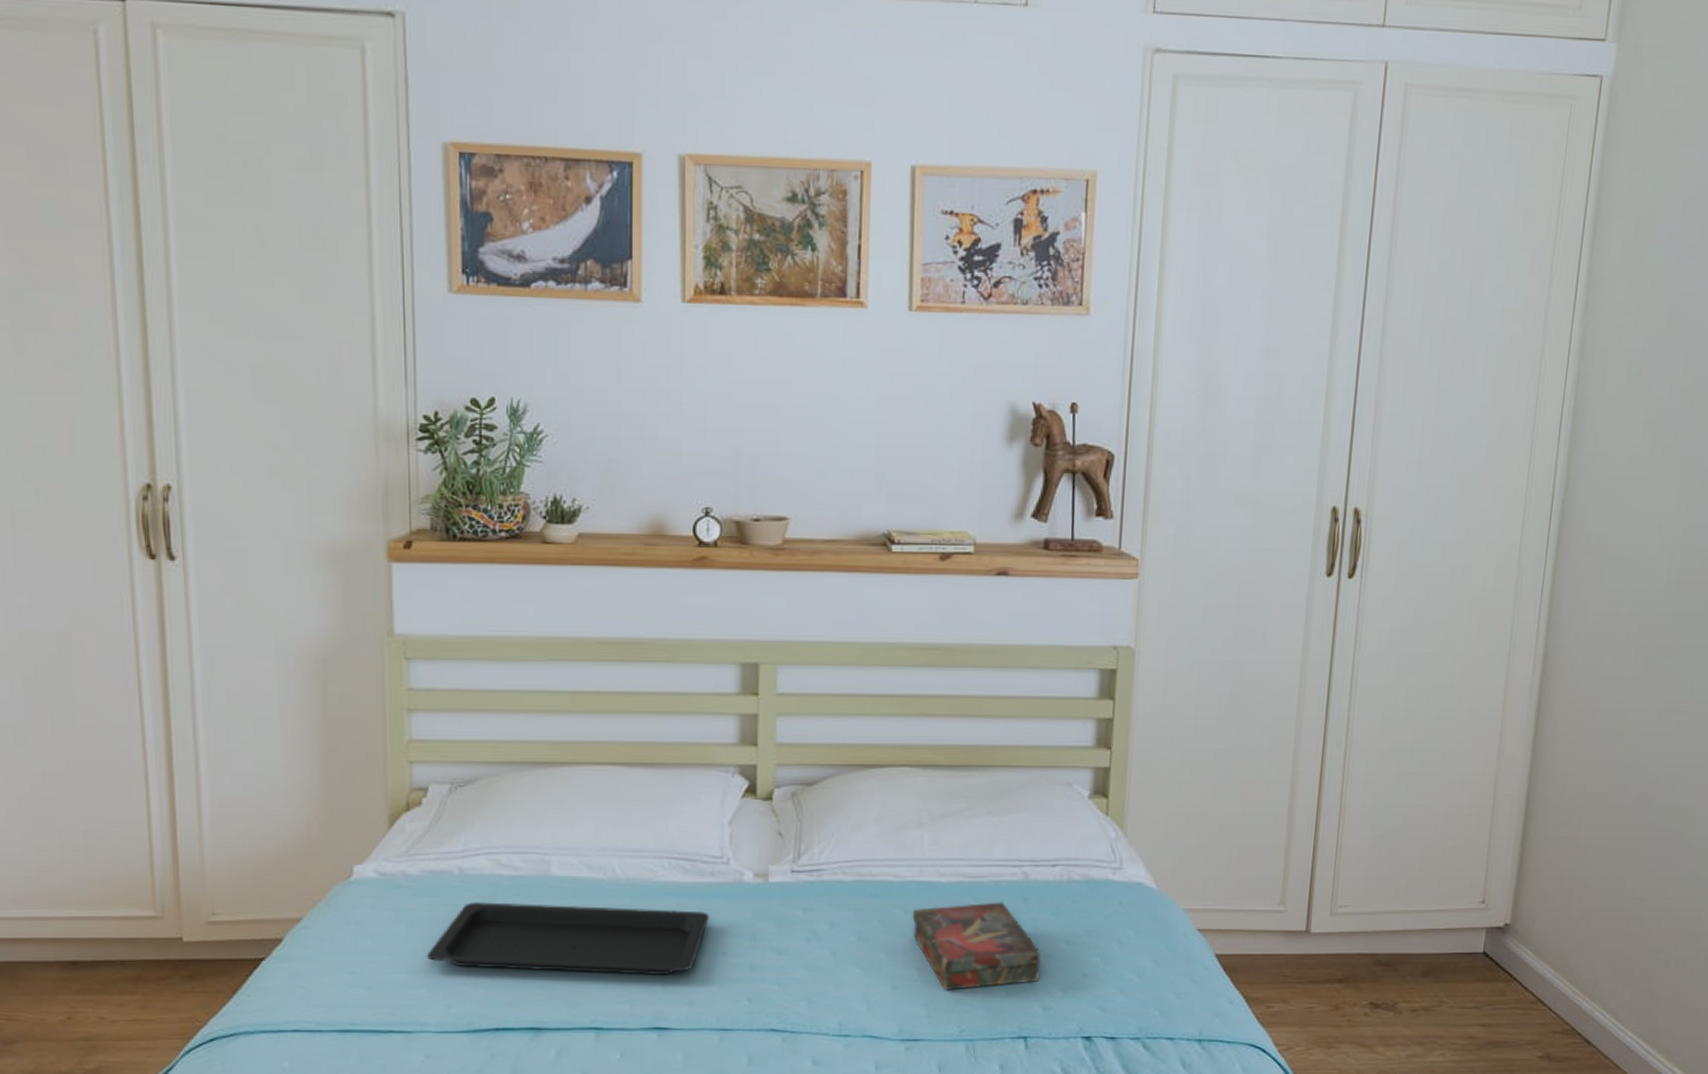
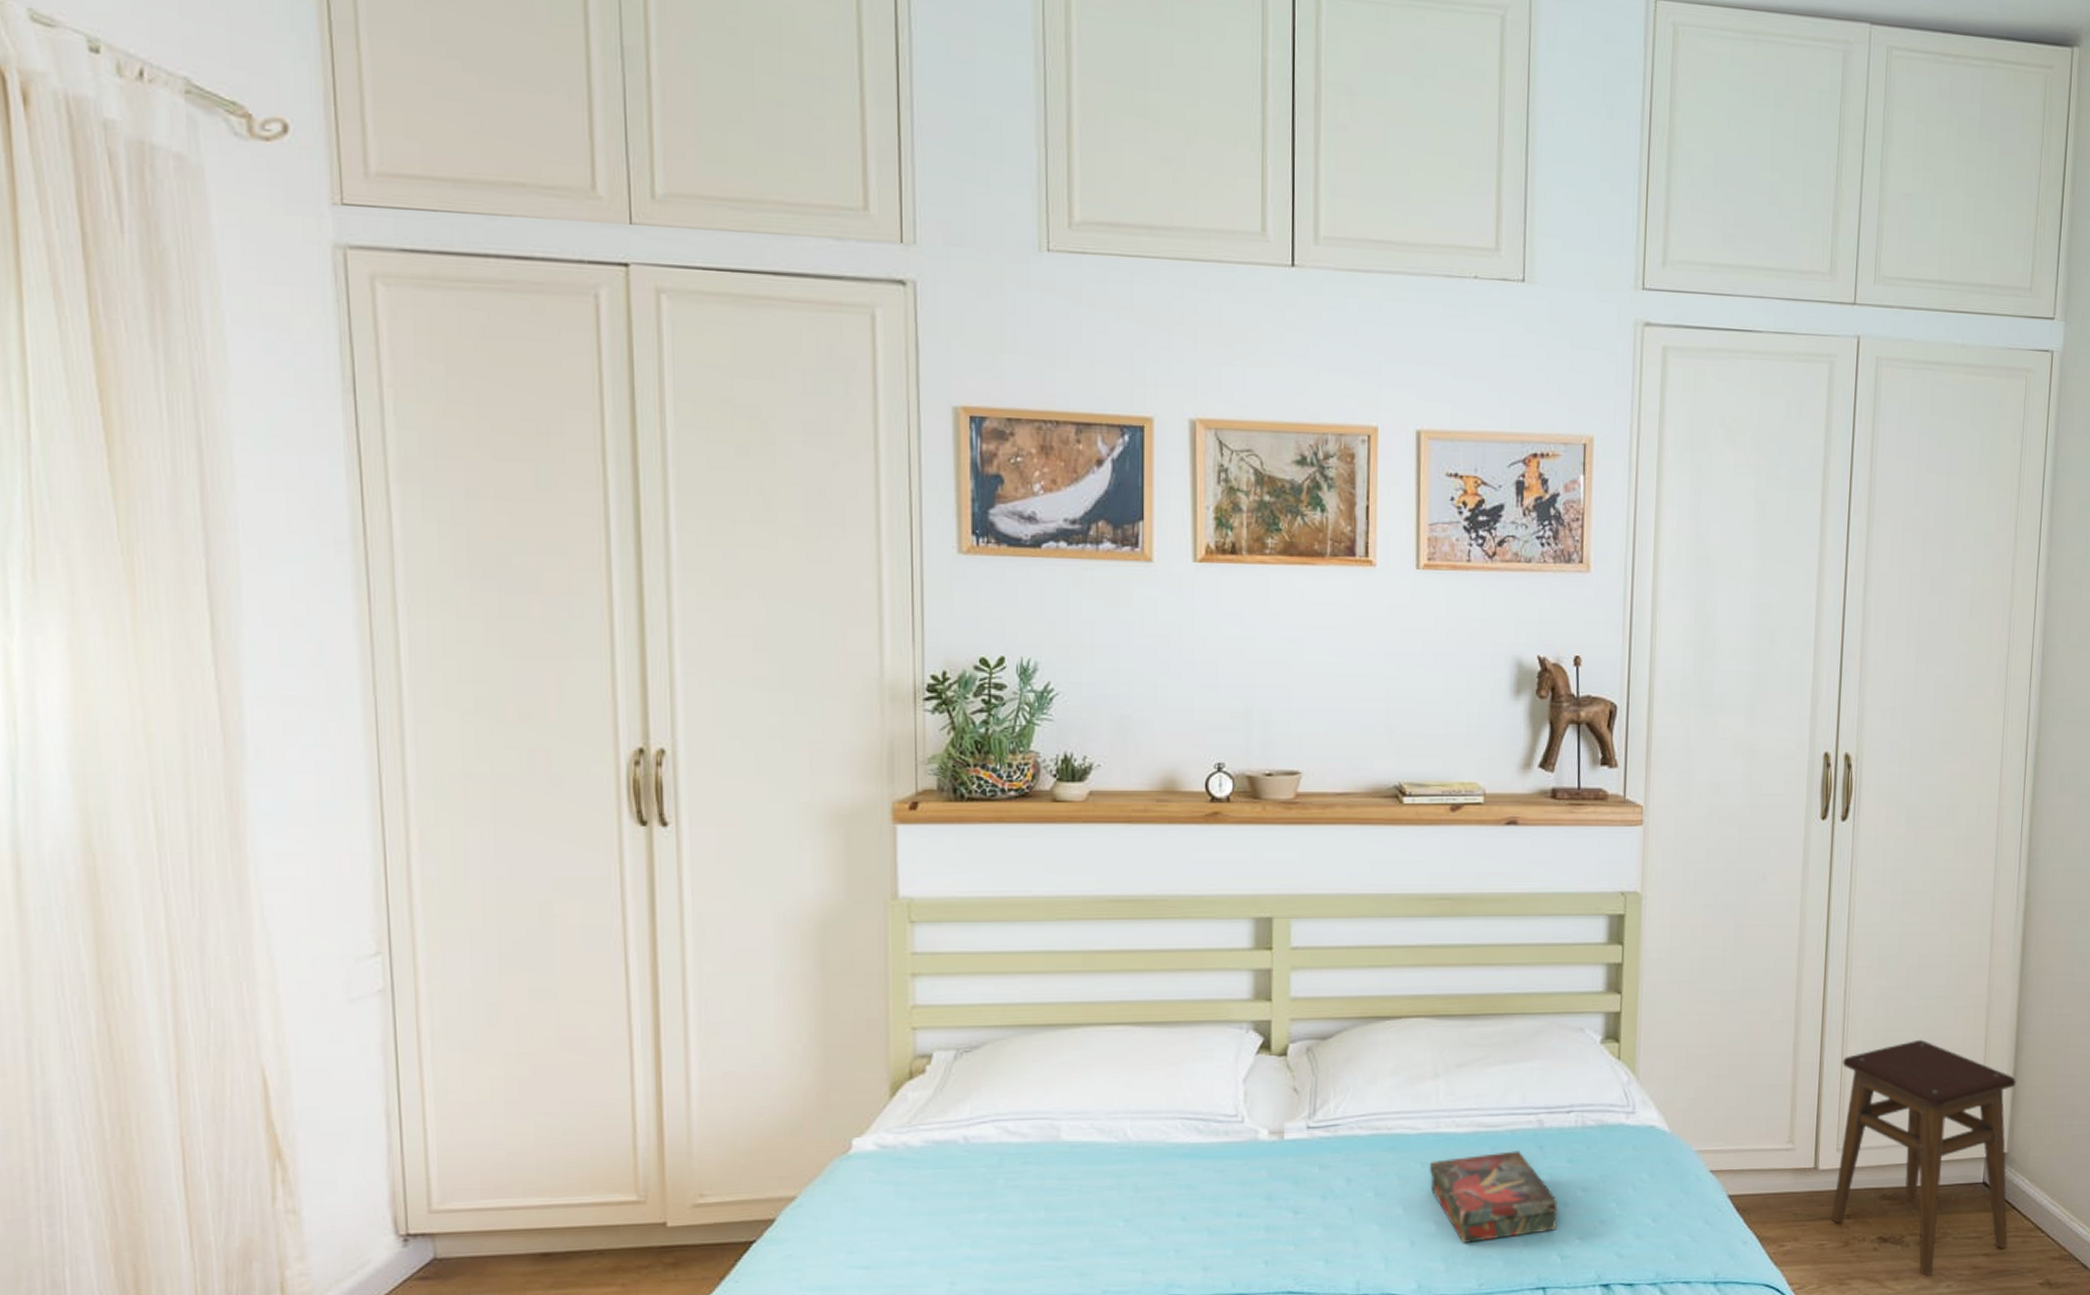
serving tray: present [426,902,709,976] -> none [928,1171,1224,1242]
stool: none [1322,805,1524,1045] -> present [1831,1039,2016,1277]

